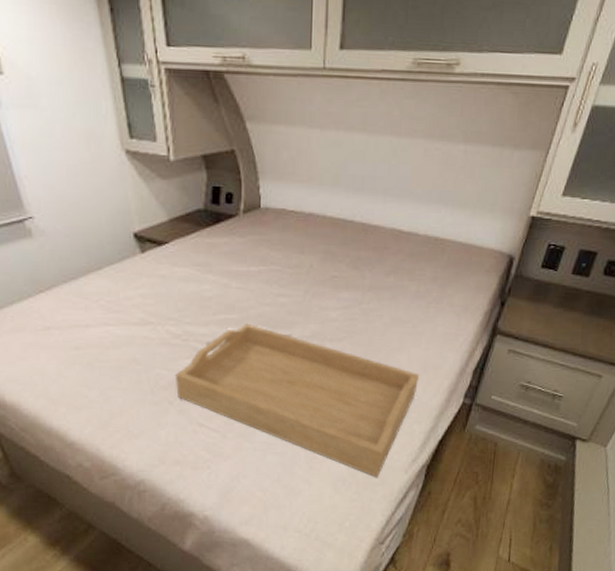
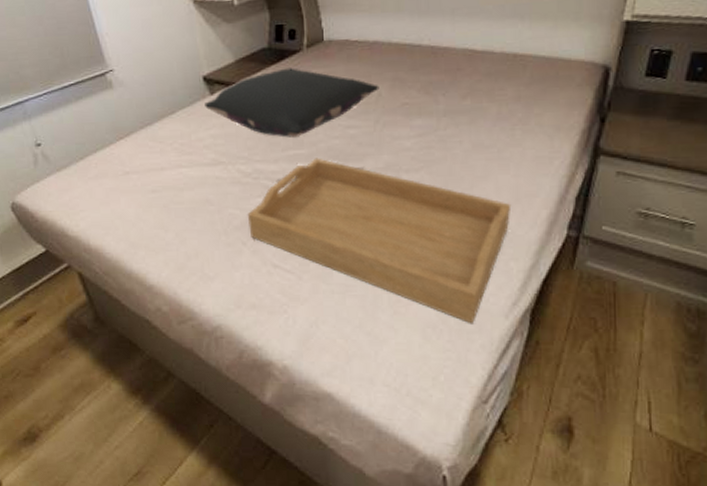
pillow: none [135,232,311,302] -> present [205,68,379,137]

